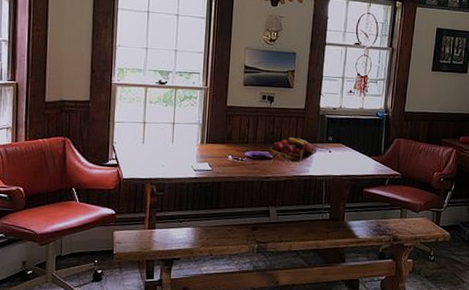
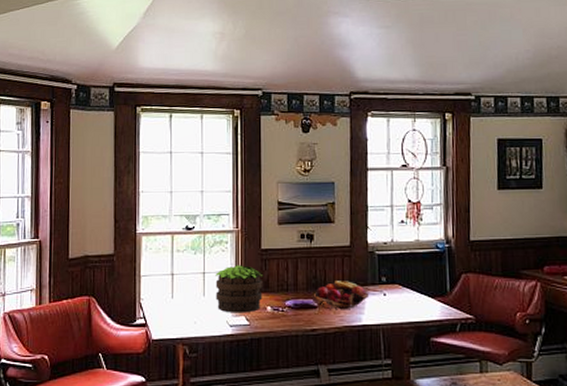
potted plant: none [183,118,226,160] -> present [215,265,263,313]

